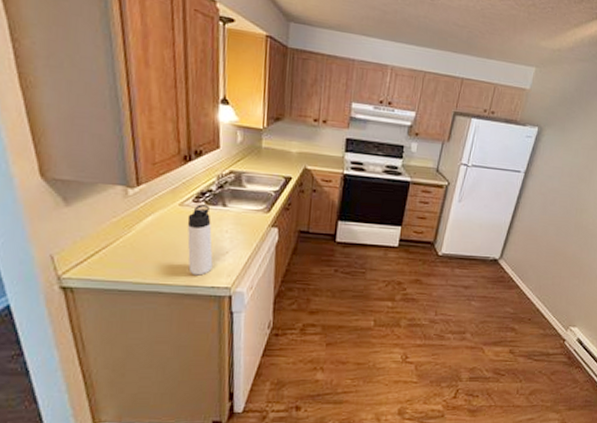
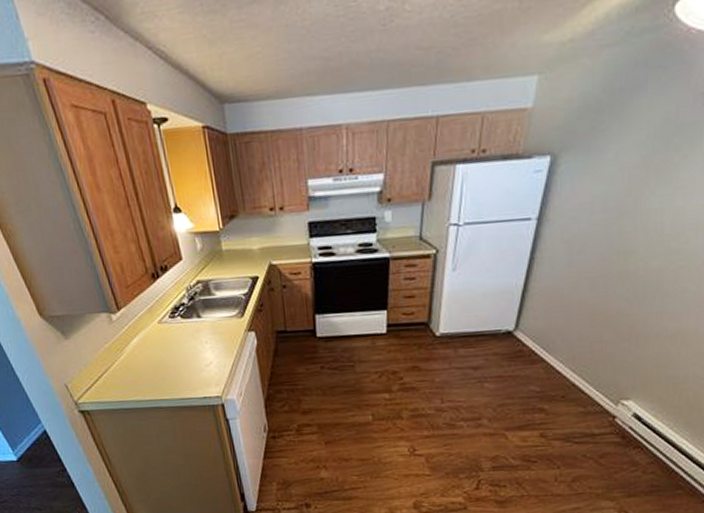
thermos bottle: present [187,204,213,276] -> none [168,319,201,388]

